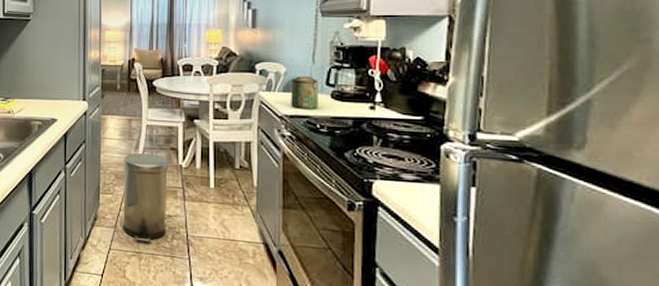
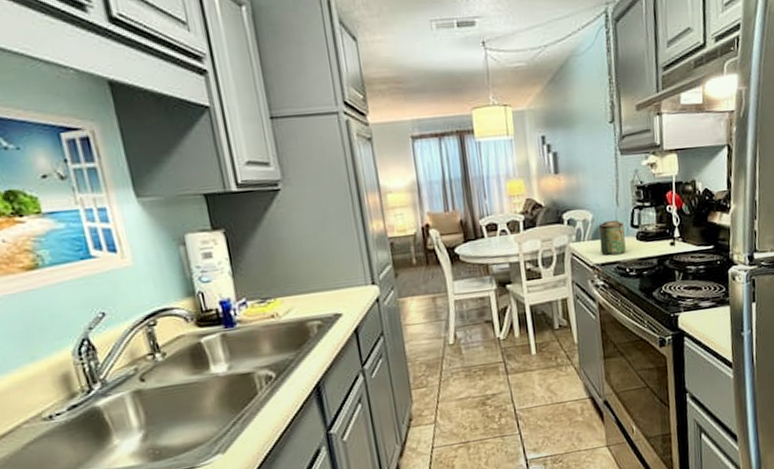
pedal bin: present [123,153,168,242] -> none [433,331,493,431]

